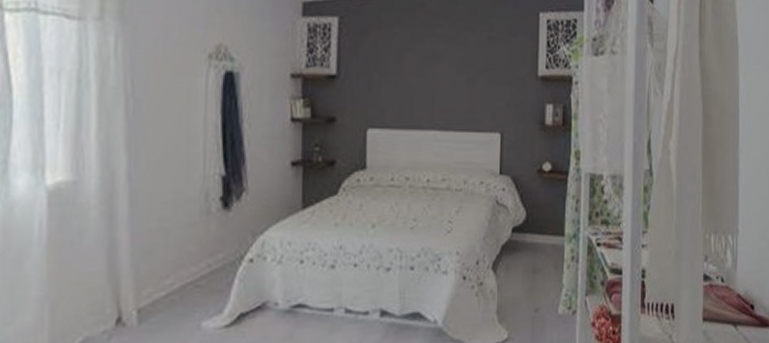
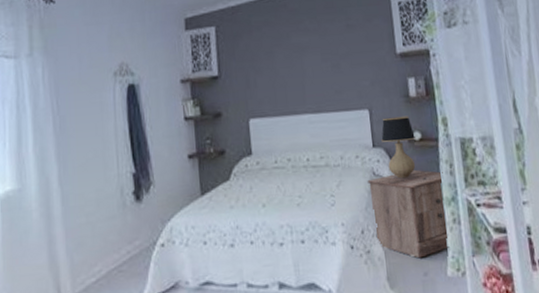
nightstand: none [489,202,568,294] -> present [367,169,450,259]
table lamp: none [509,144,551,215] -> present [381,116,427,184]

